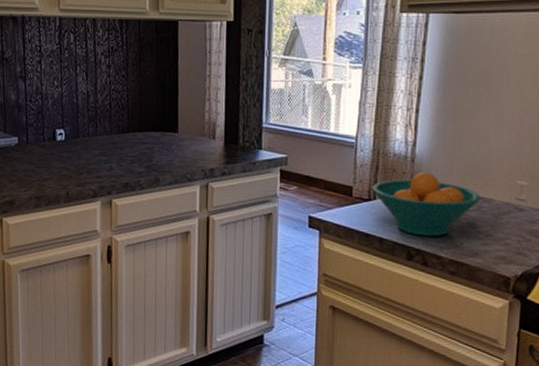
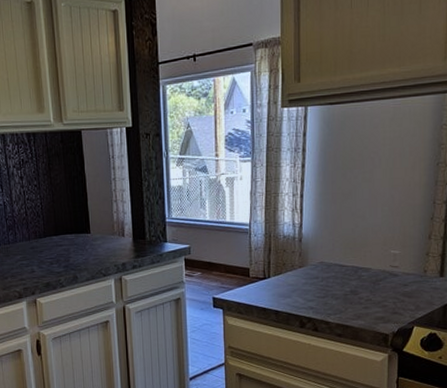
fruit bowl: present [372,171,481,237] -> none [266,249,361,306]

